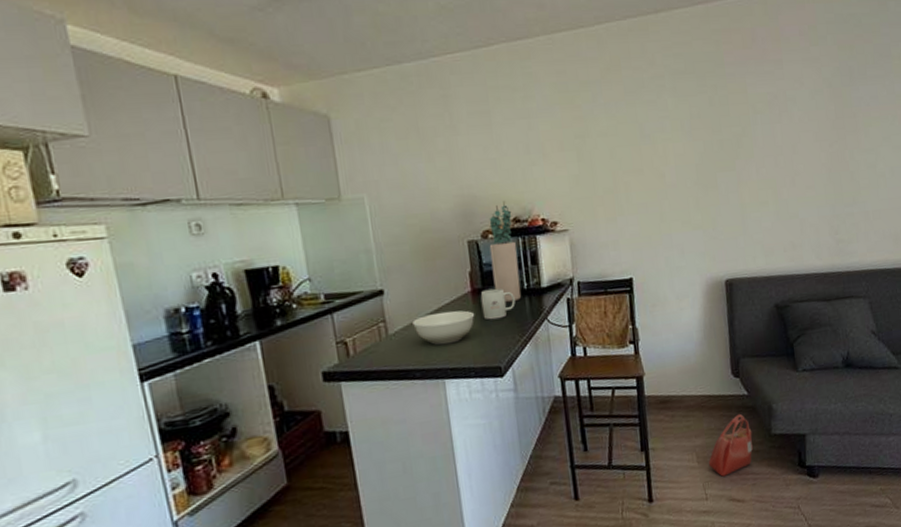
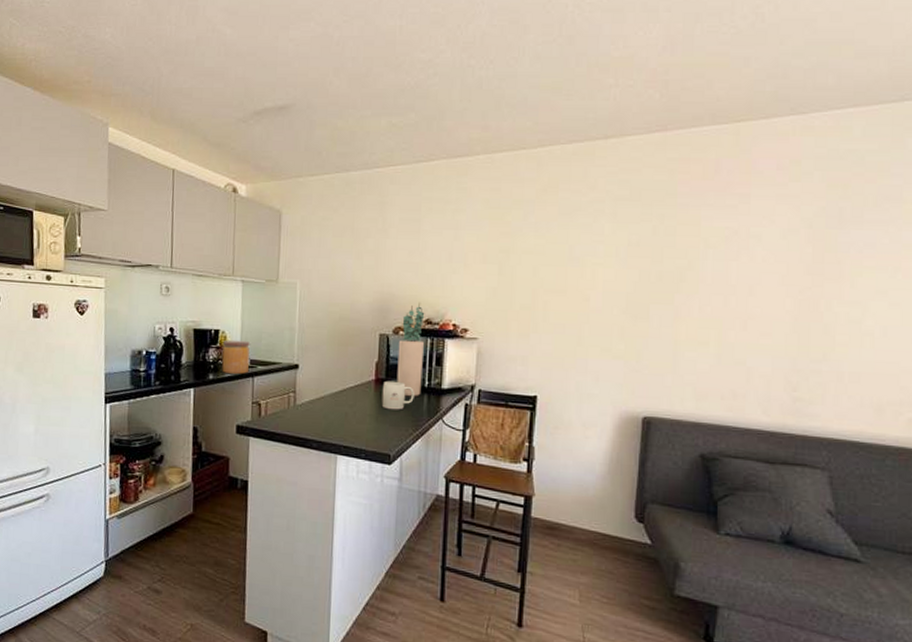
jar: none [286,273,325,316] -> present [222,339,250,375]
bowl: present [412,310,475,346] -> none [318,393,375,424]
handbag: present [708,413,753,477] -> none [591,562,650,625]

